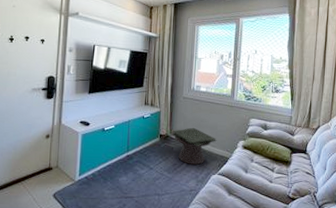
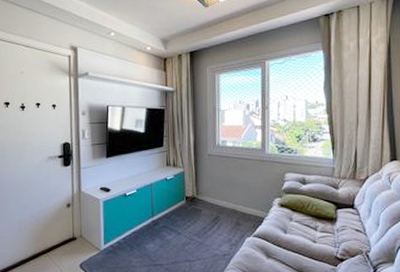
side table: present [171,127,217,165] -> none [197,186,249,227]

